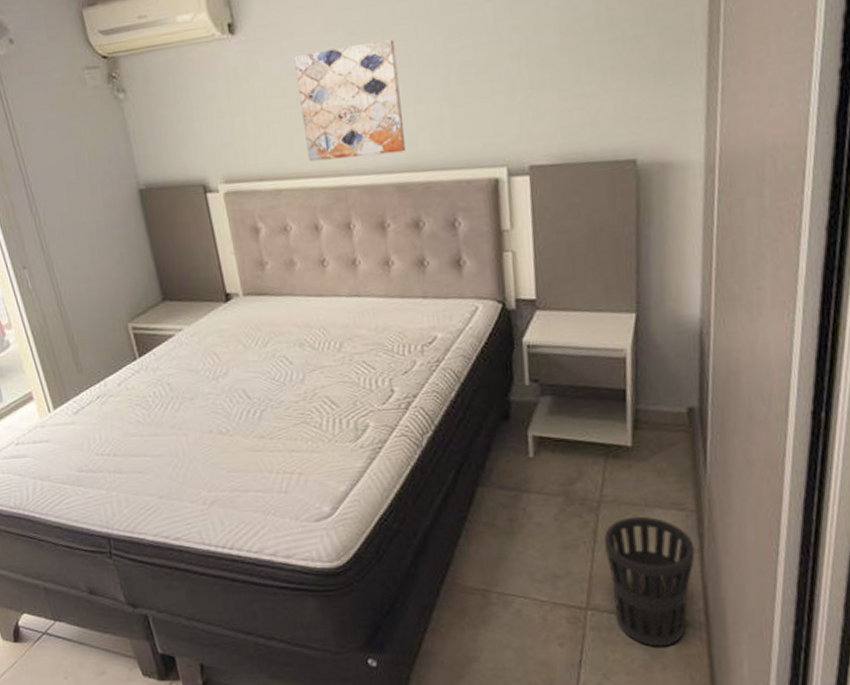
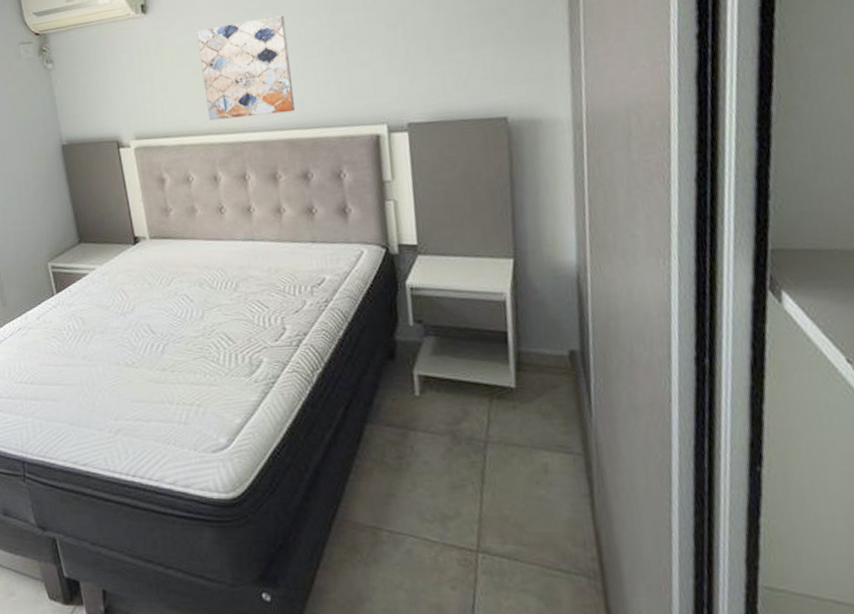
wastebasket: present [604,516,695,647] -> none [492,458,586,596]

